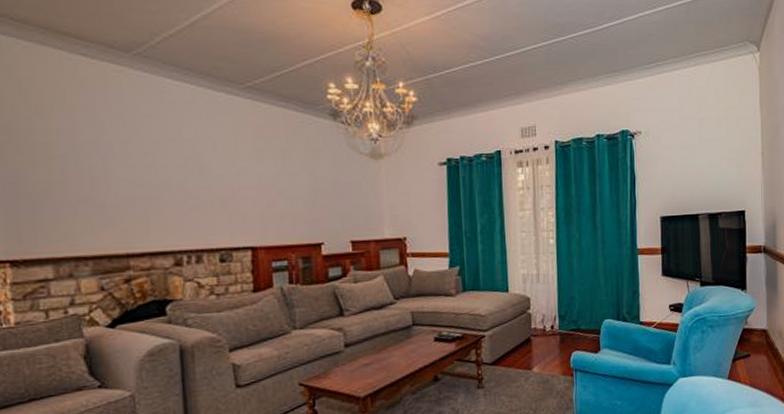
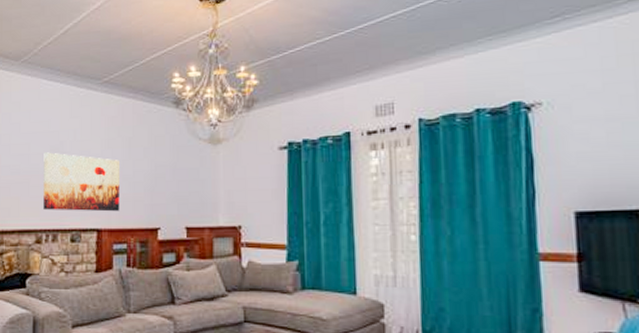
wall art: none [175,164,277,229] -> present [43,152,120,212]

